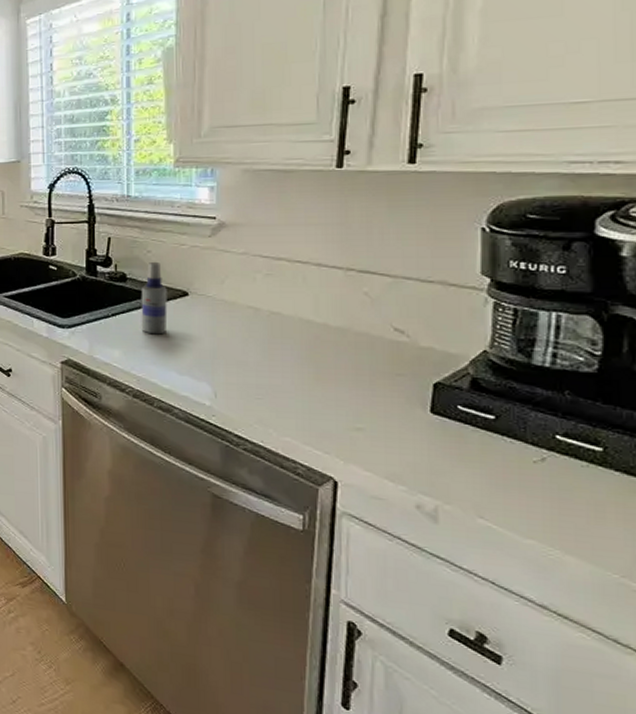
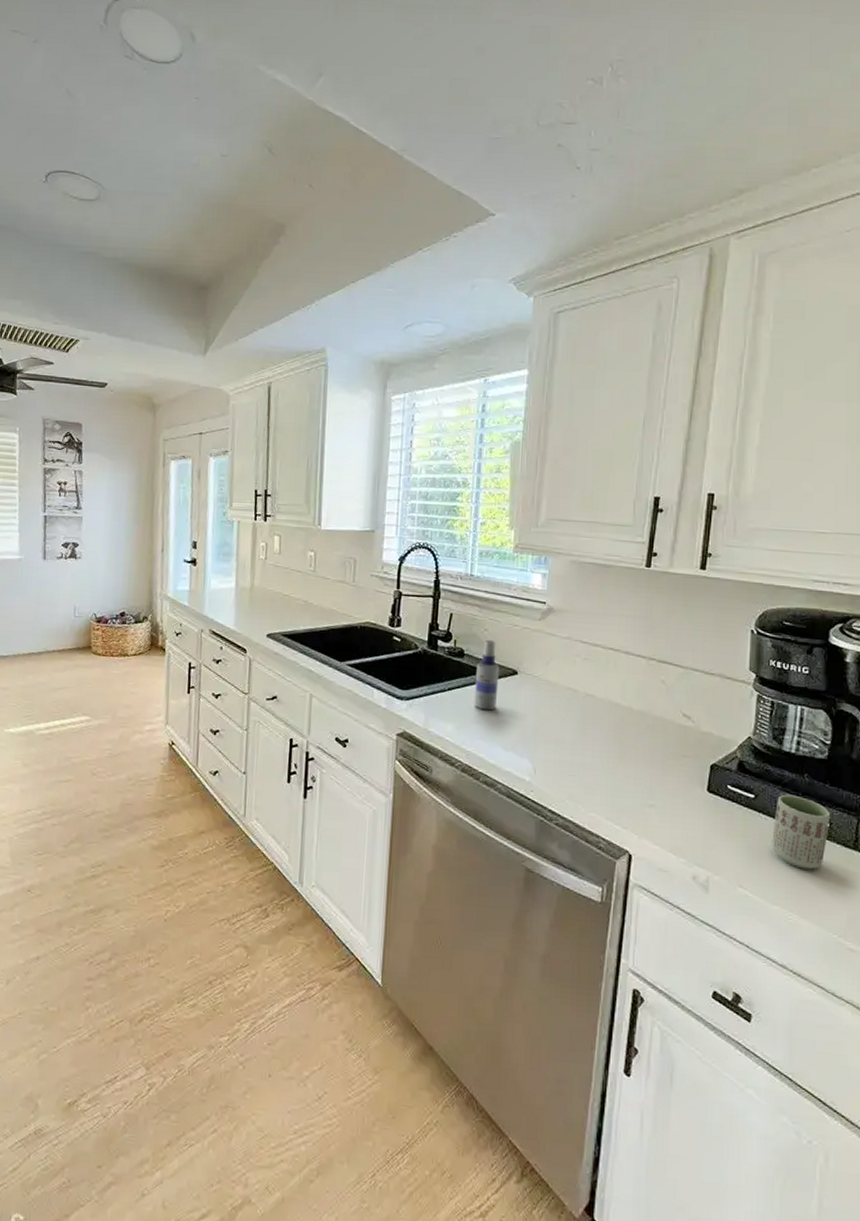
cup: none [521,414,605,500] -> present [772,794,831,870]

